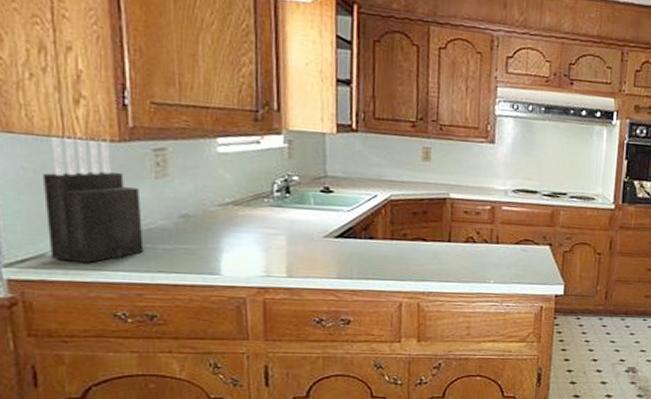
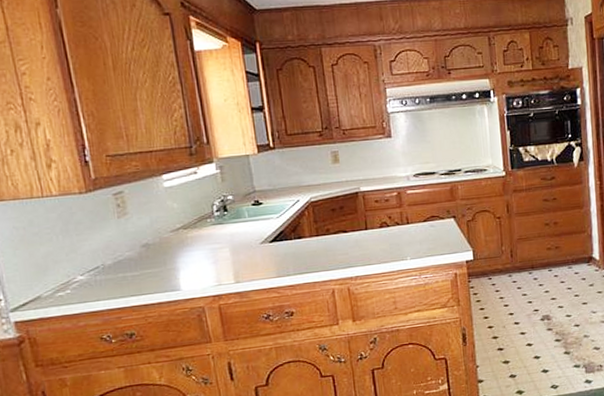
knife block: present [42,134,144,264] -> none [30,192,117,299]

